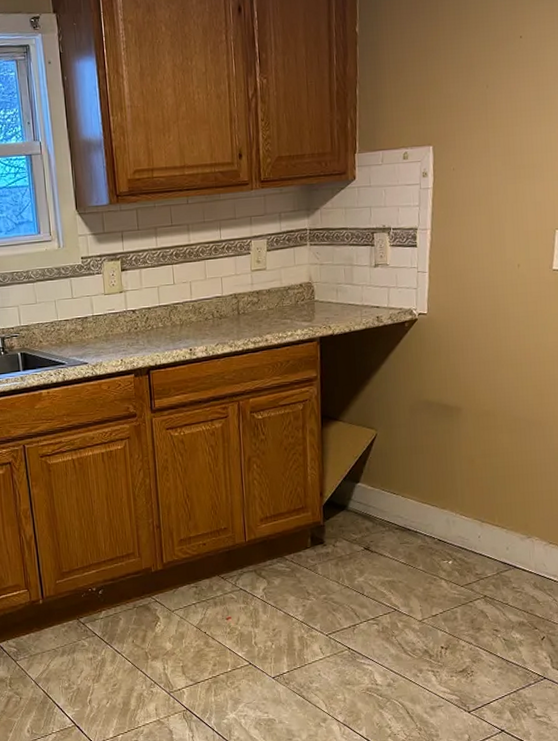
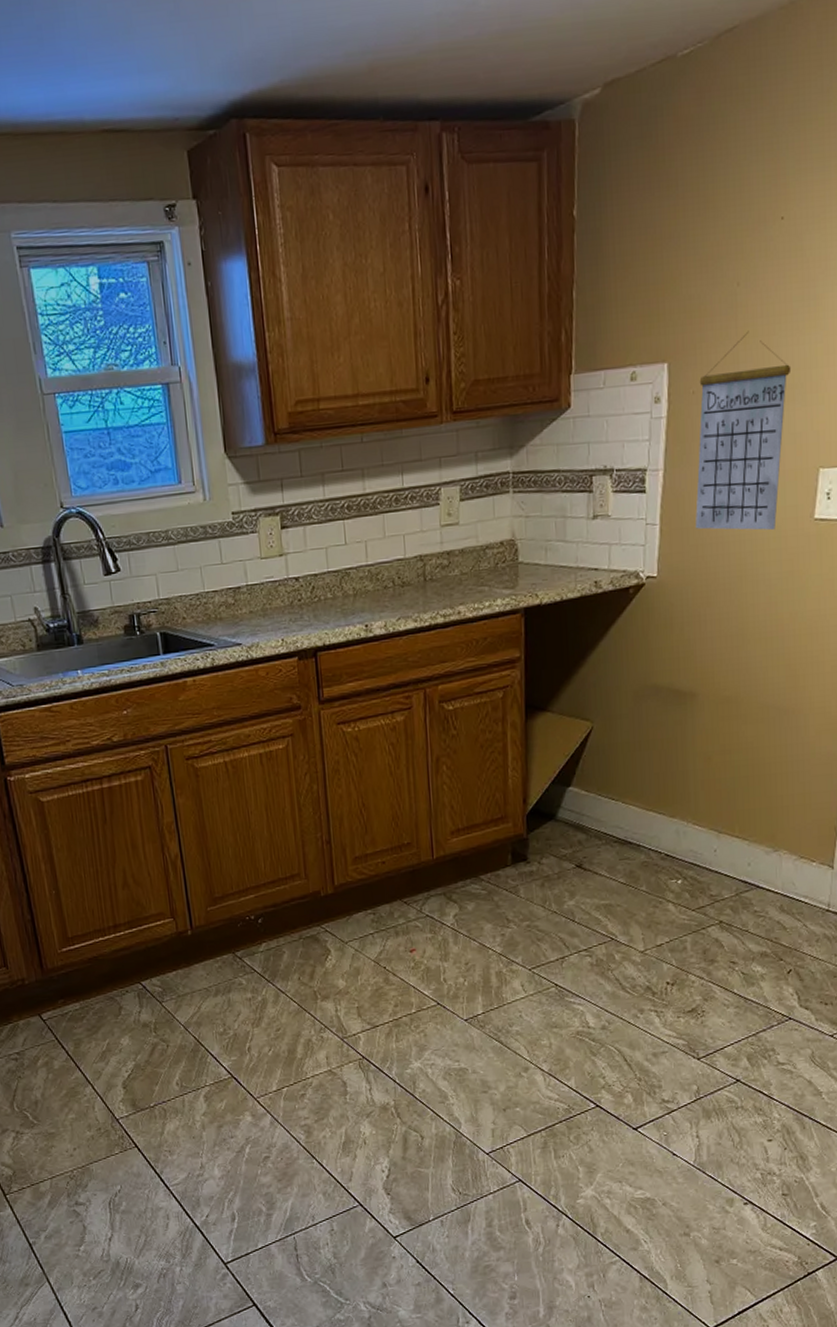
calendar: none [457,122,531,278] -> present [695,331,792,531]

